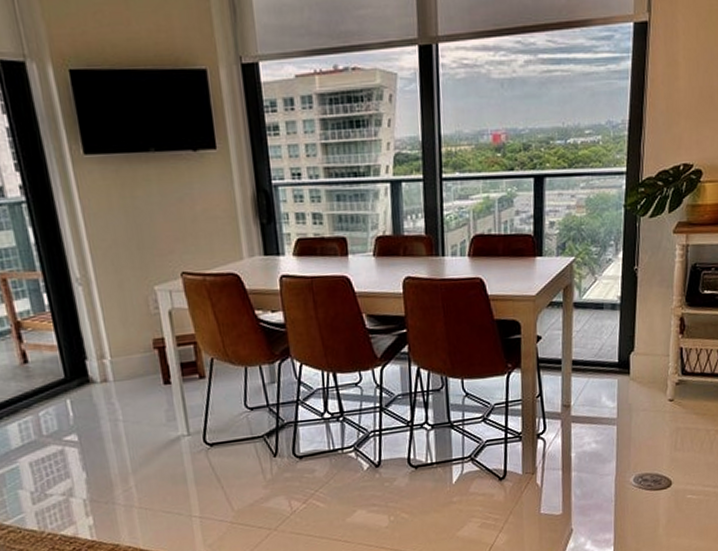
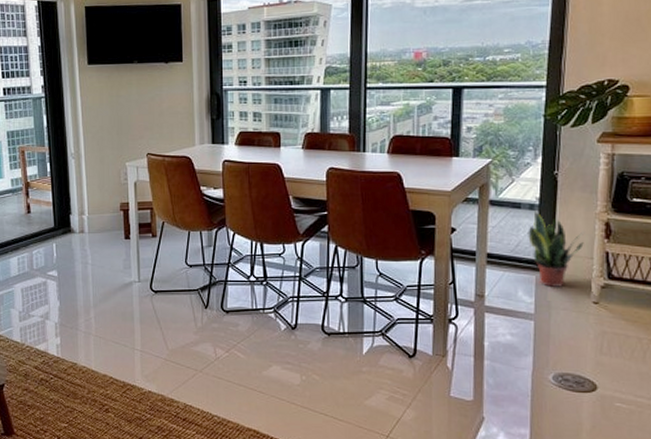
potted plant: none [610,310,662,389] -> present [528,211,585,287]

